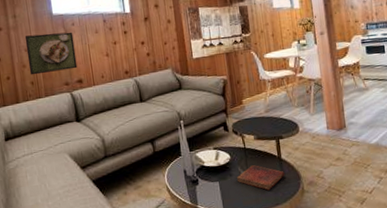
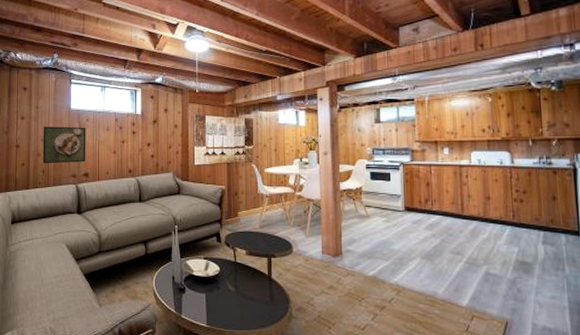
diary: present [236,165,285,191] -> none [223,281,273,310]

